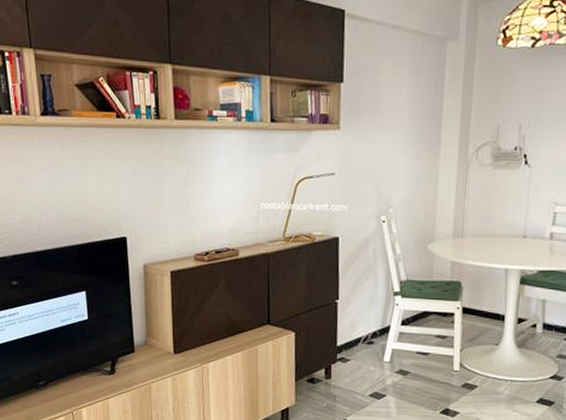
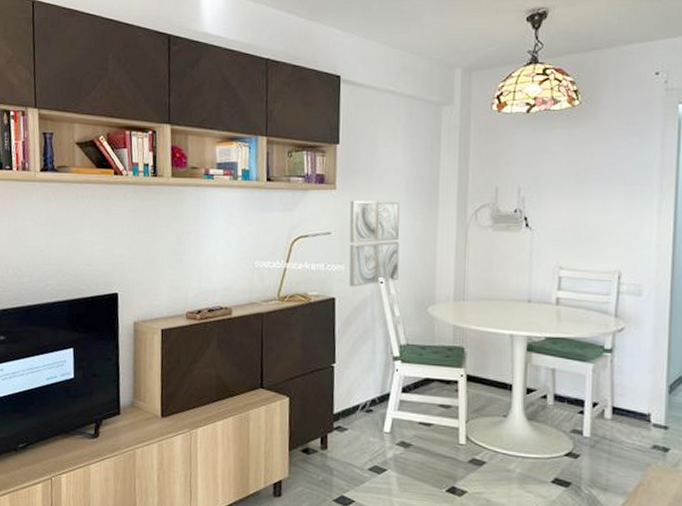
wall art: none [352,140,403,227] -> present [349,200,400,287]

